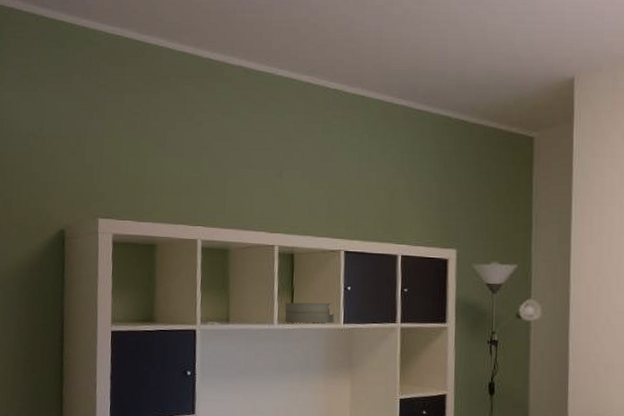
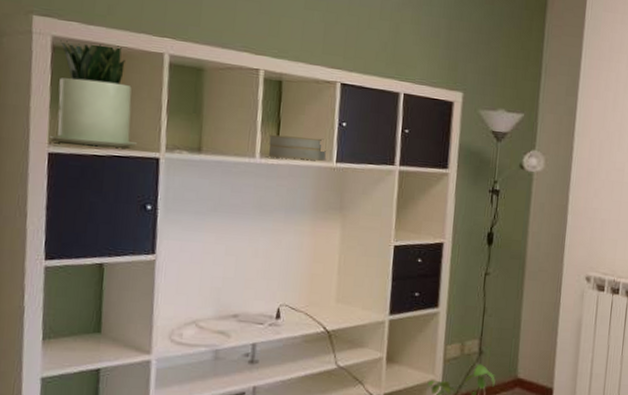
planter: none [112,236,178,324] -> present [50,40,137,149]

